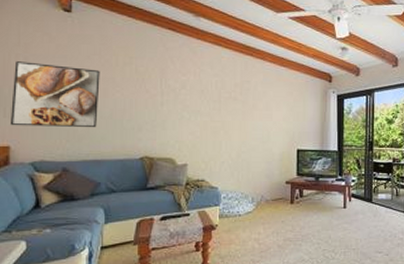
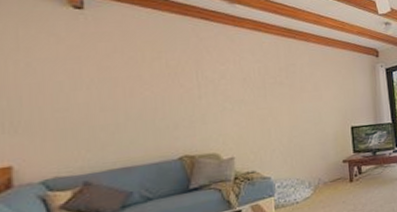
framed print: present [9,61,100,127] -> none [10,67,124,143]

